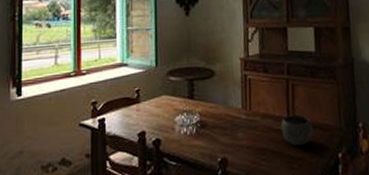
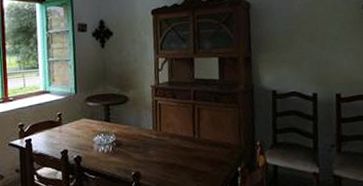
ceramic bowl: present [281,114,313,146] -> none [187,134,216,161]

